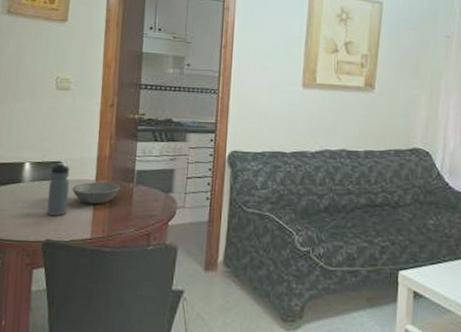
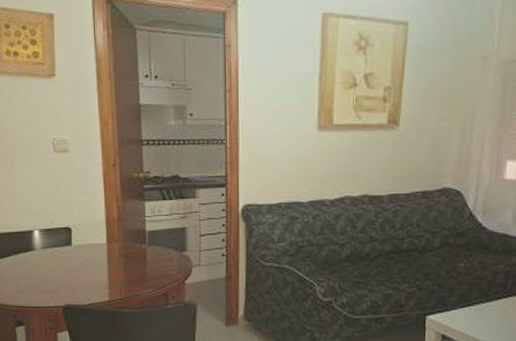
water bottle: present [47,162,70,216] -> none [60,227,83,281]
soup bowl: present [72,181,121,204] -> none [84,245,133,267]

